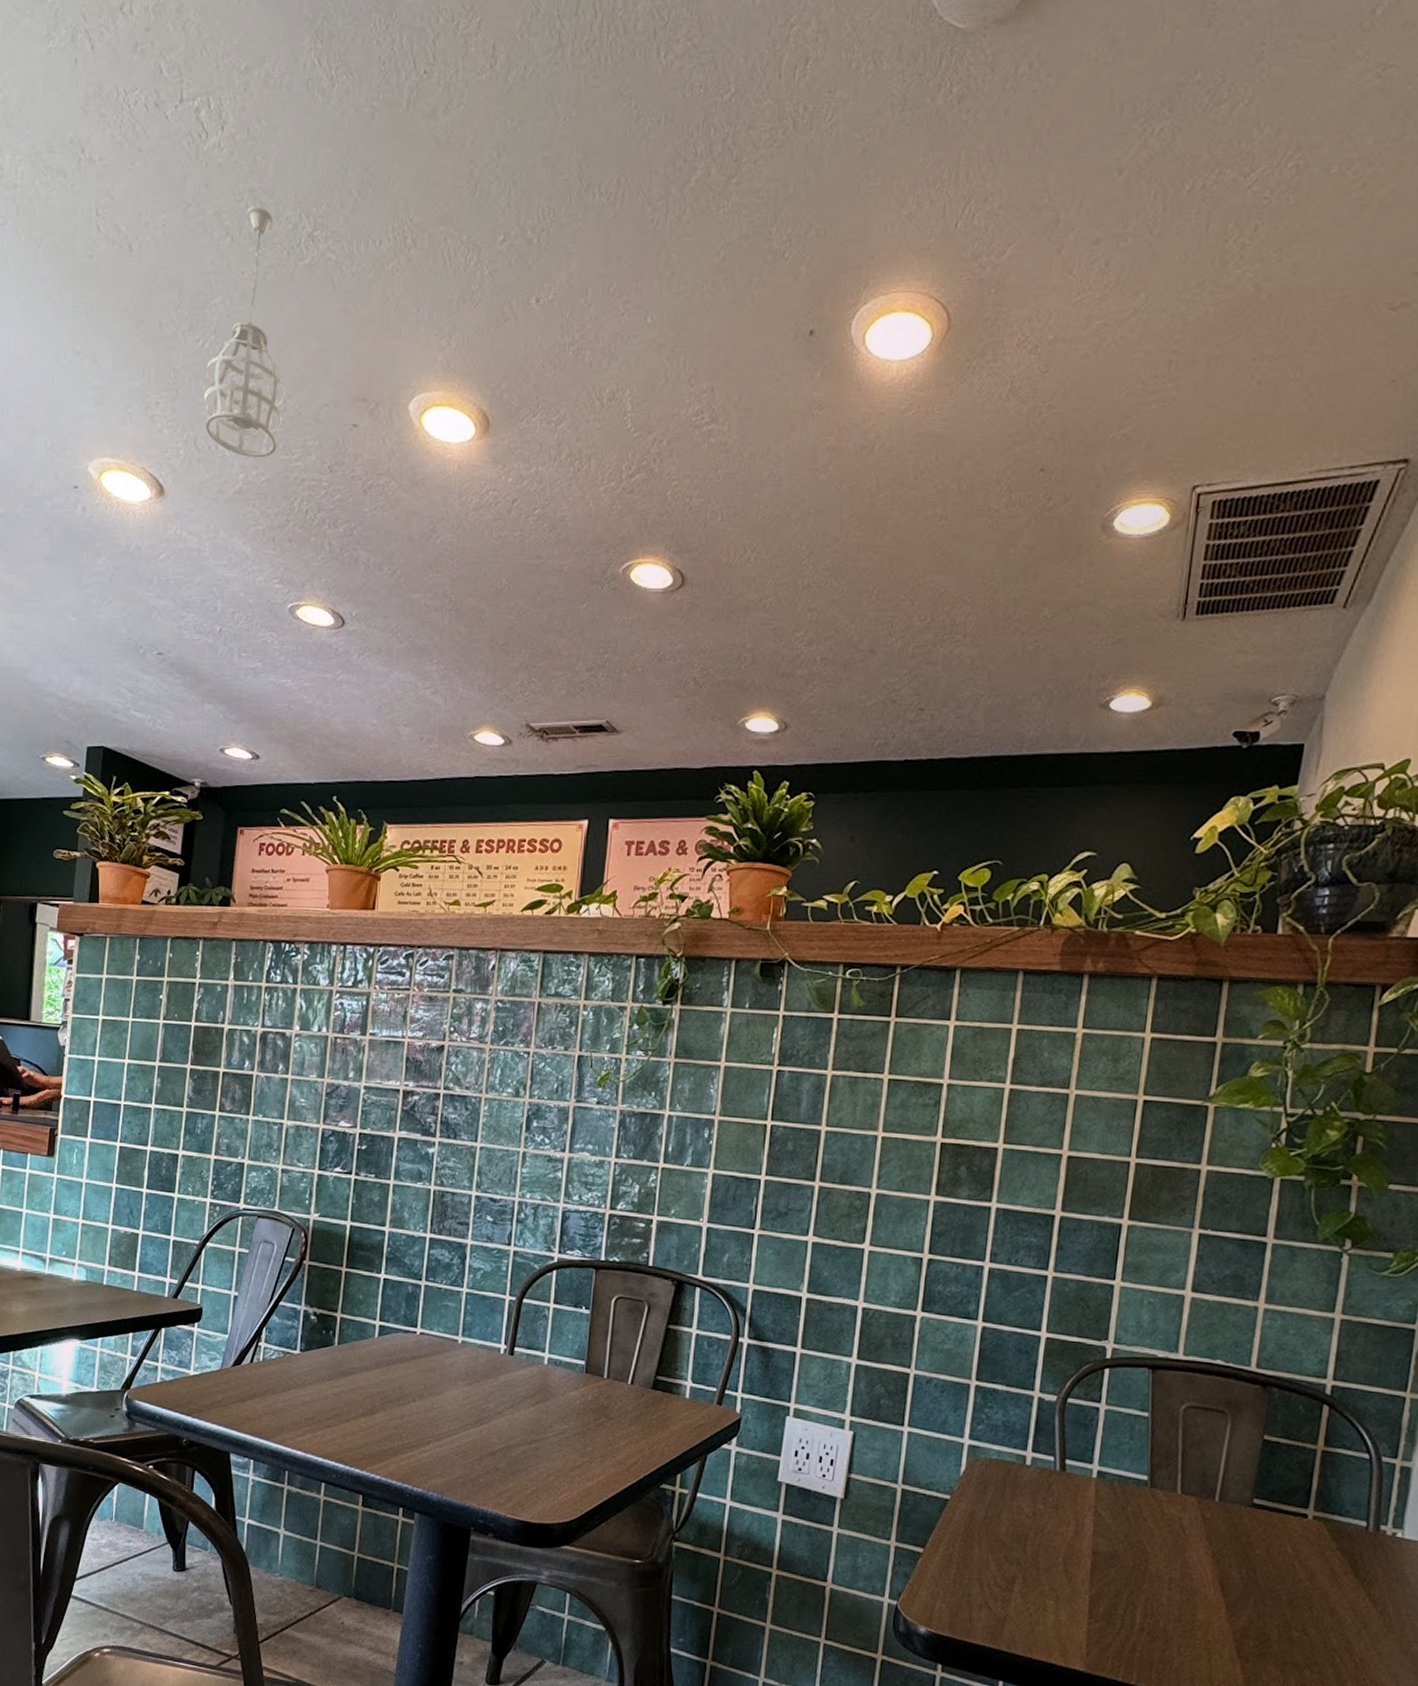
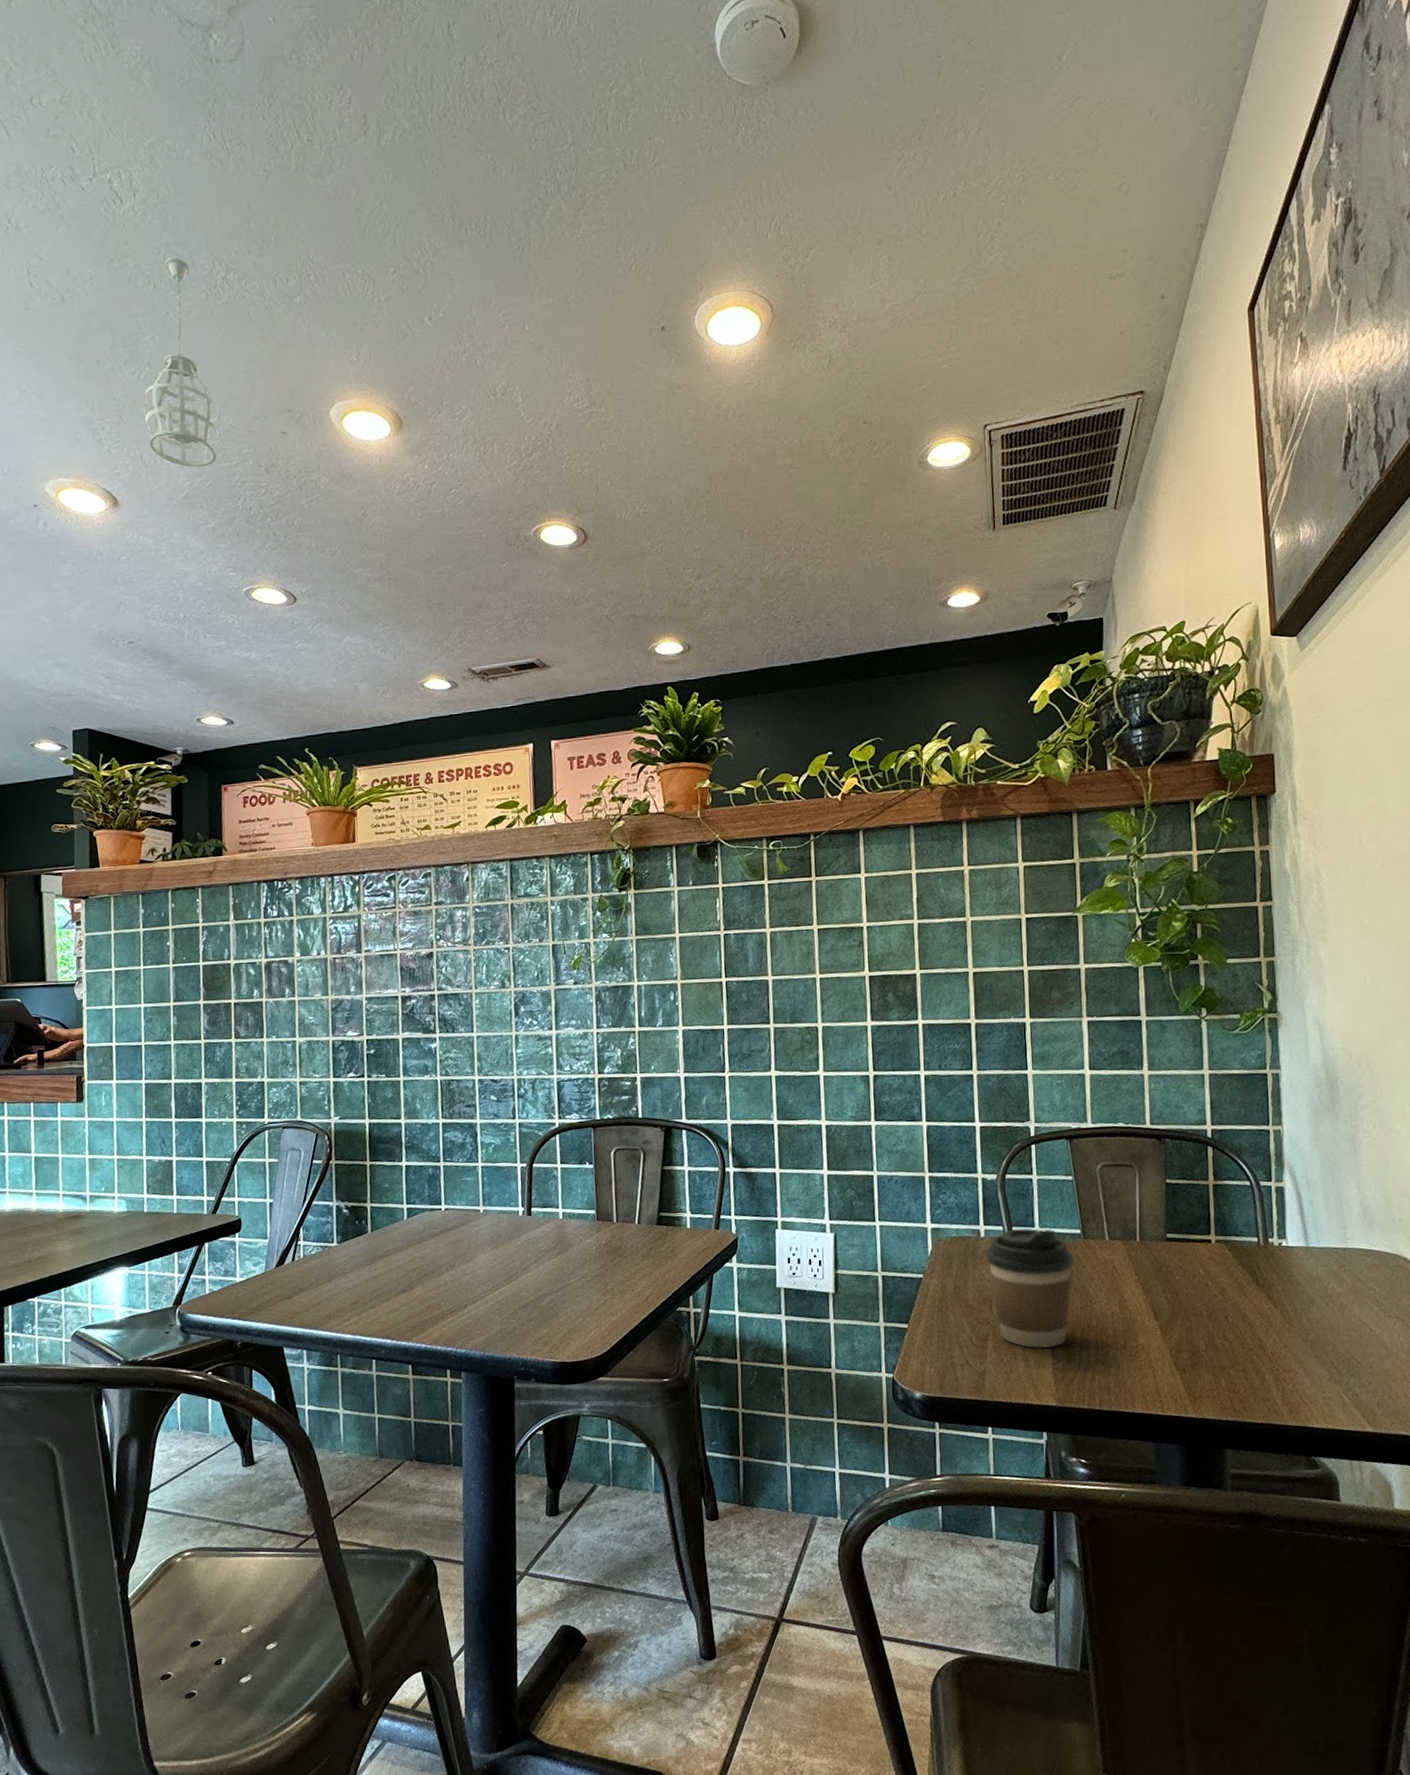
coffee cup: none [1028,1462,1135,1605] -> present [986,1228,1074,1349]

